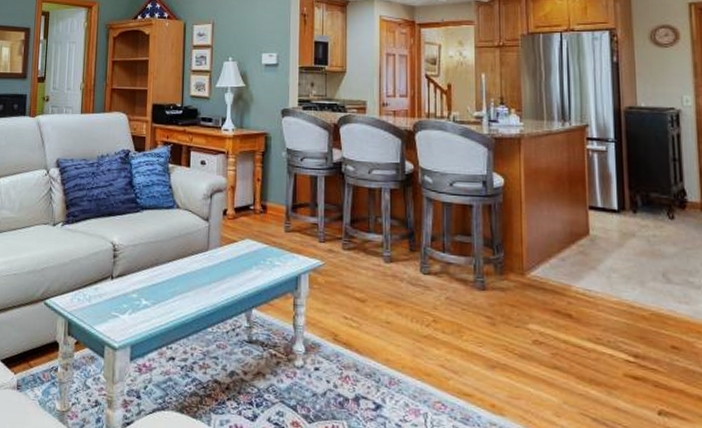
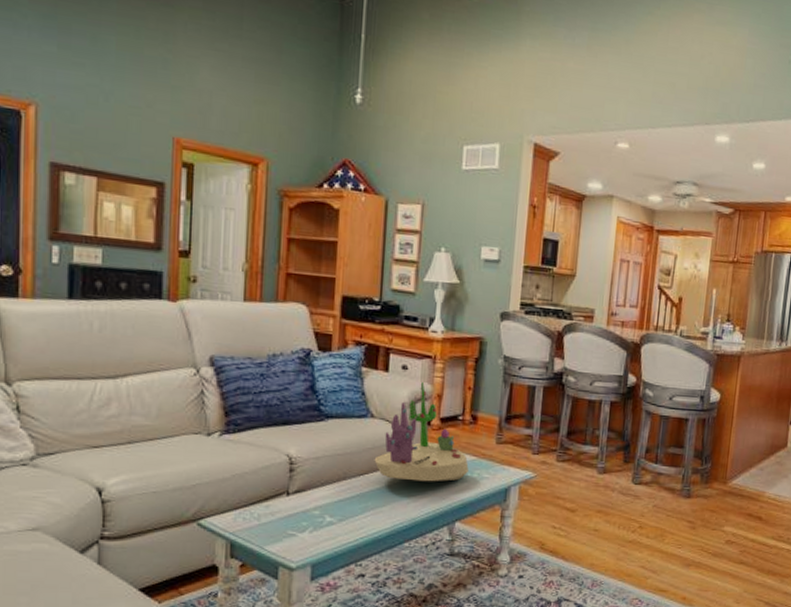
succulent planter: none [180,174,261,269] -> present [374,381,469,482]

